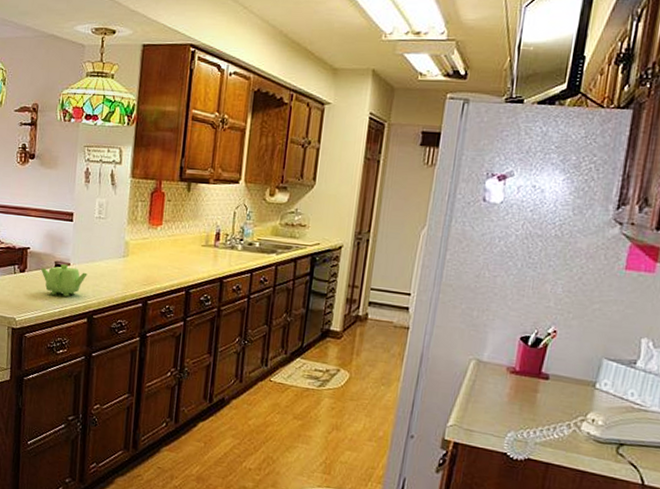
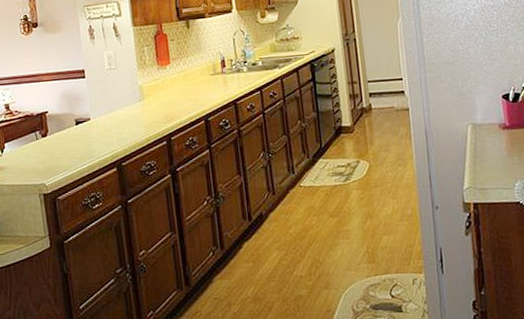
teapot: present [41,264,88,297] -> none [63,119,109,153]

